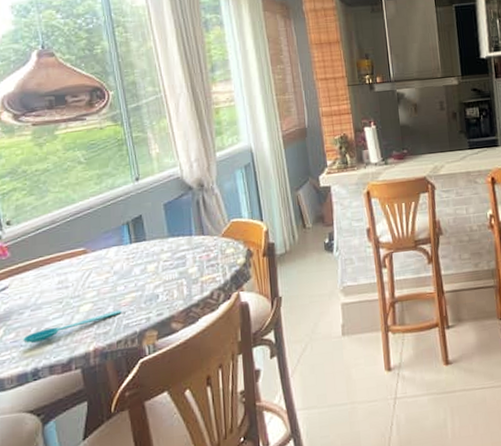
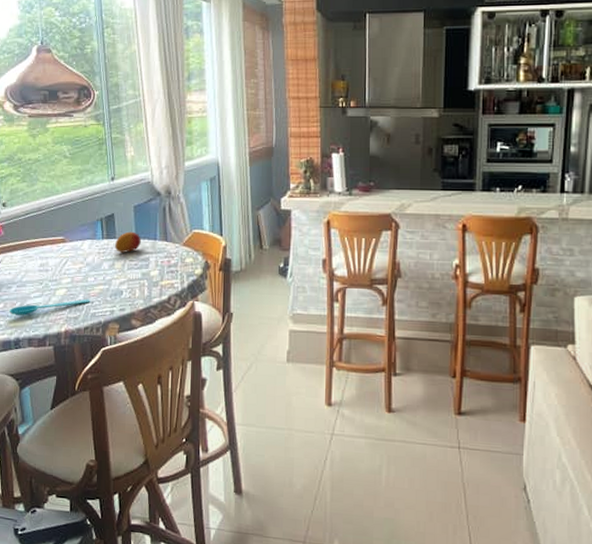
fruit: none [146,230,175,255] -> present [115,231,141,253]

